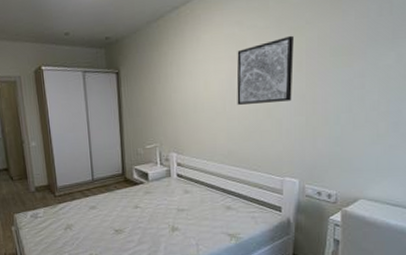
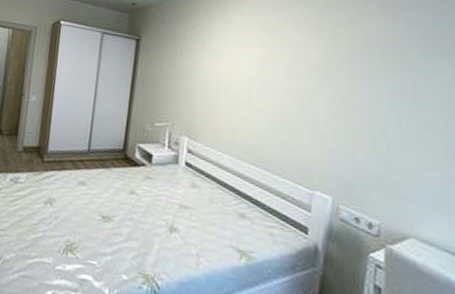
wall art: present [236,35,294,105] -> none [265,31,335,102]

